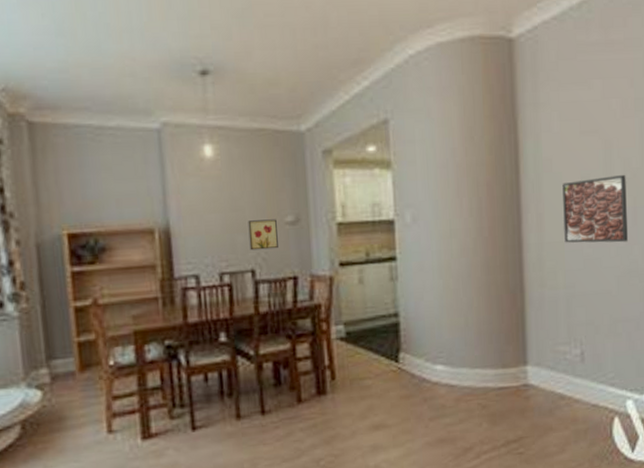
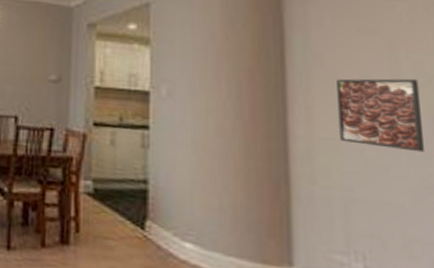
wall art: present [248,219,278,251] -> none [16,74,41,101]

